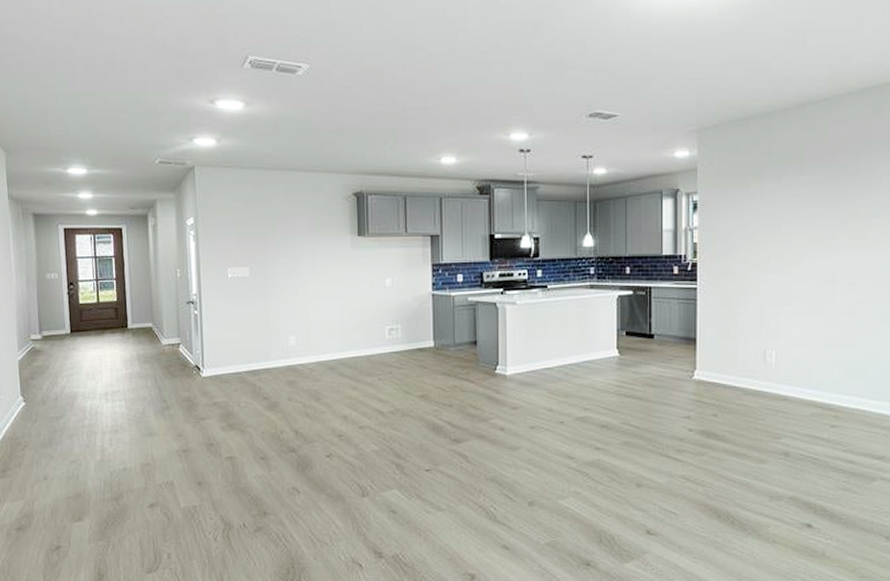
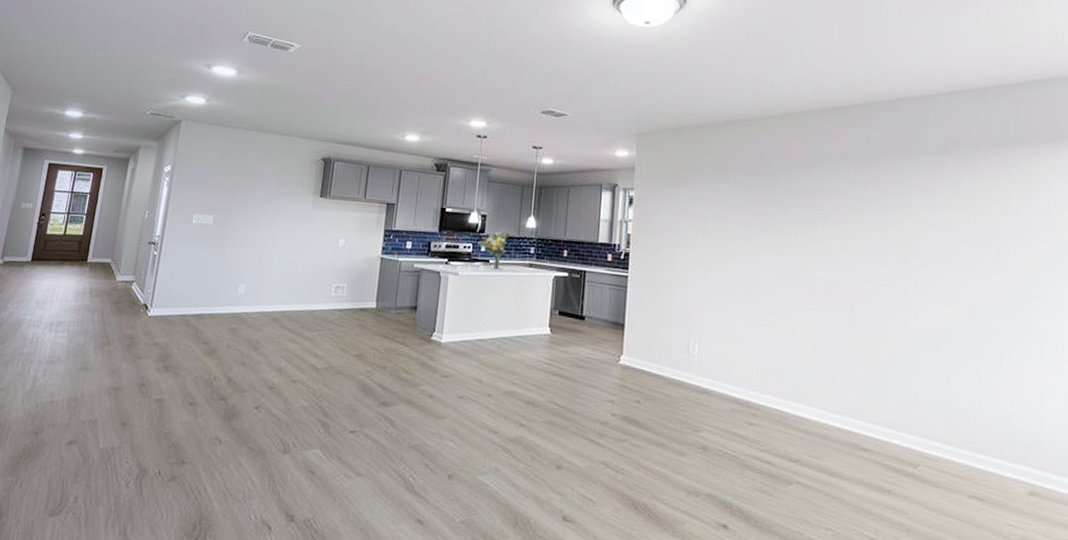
bouquet: none [533,249,567,296] -> present [477,227,510,271]

